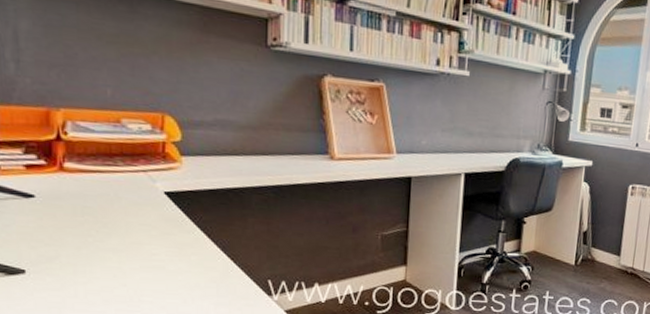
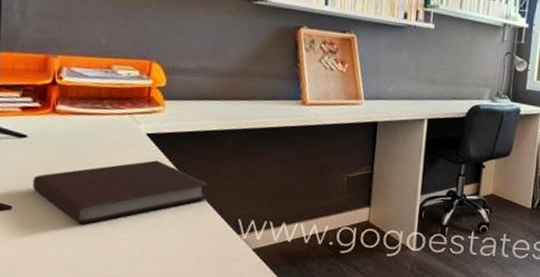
notebook: none [46,220,235,288] -> present [33,160,210,225]

